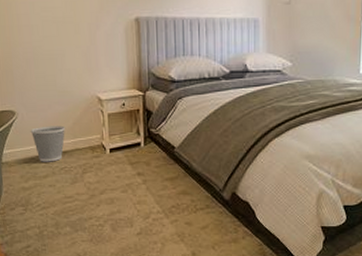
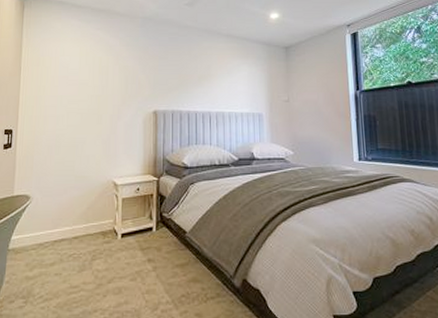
wastebasket: present [30,125,66,162] -> none [42,210,80,249]

